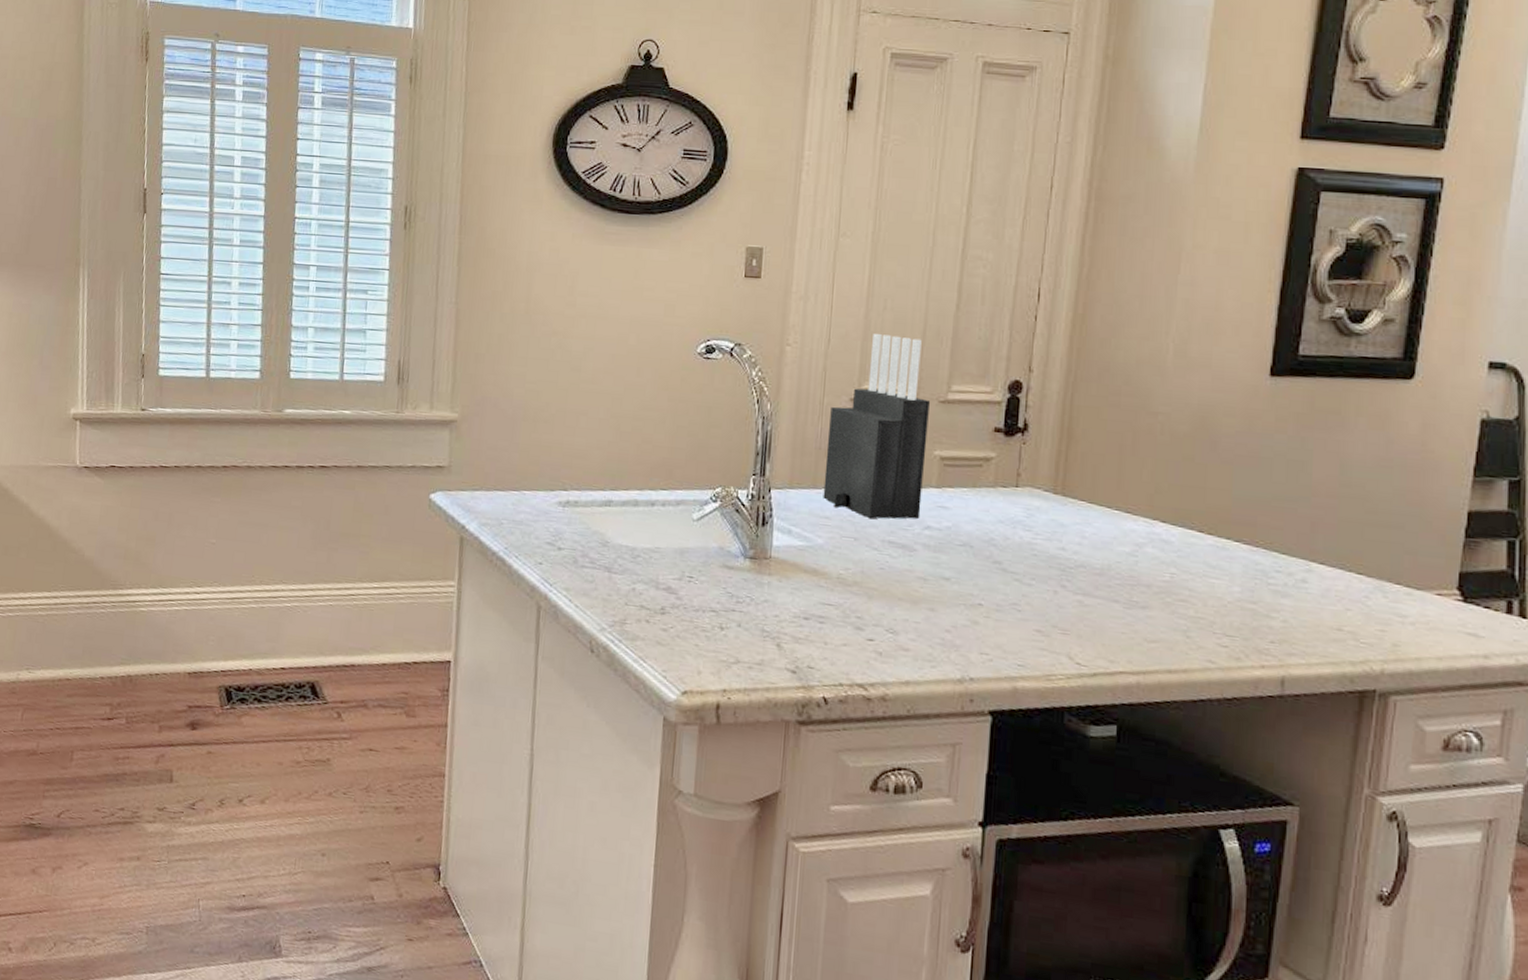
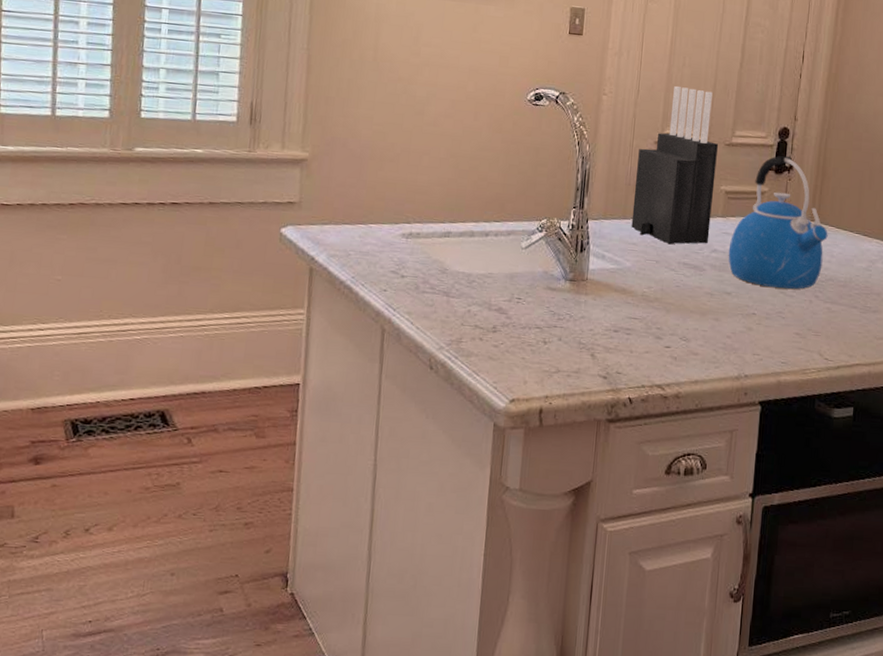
kettle: none [945,414,1077,577] -> present [728,156,828,289]

